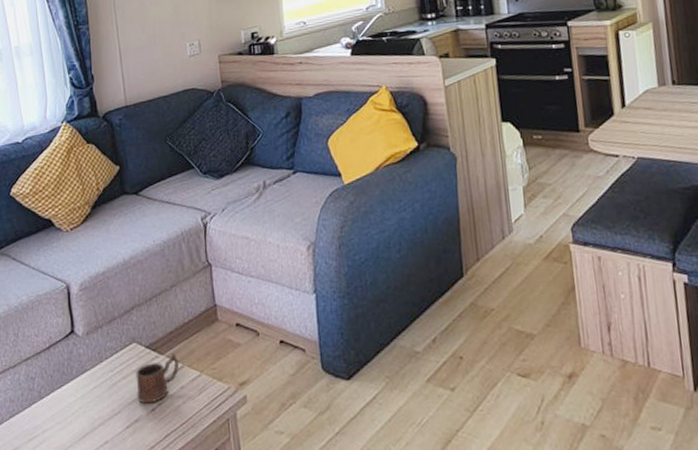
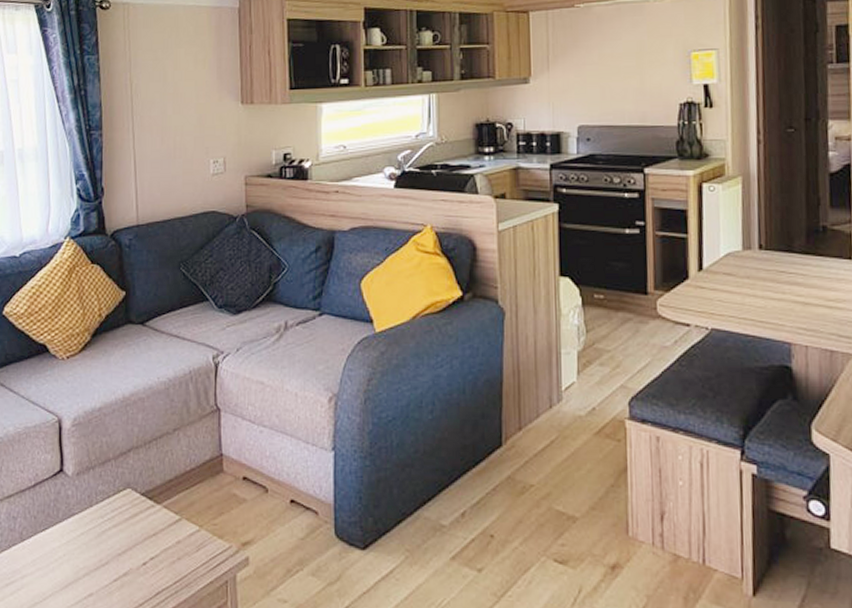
mug: present [136,354,179,404] -> none [127,504,176,557]

